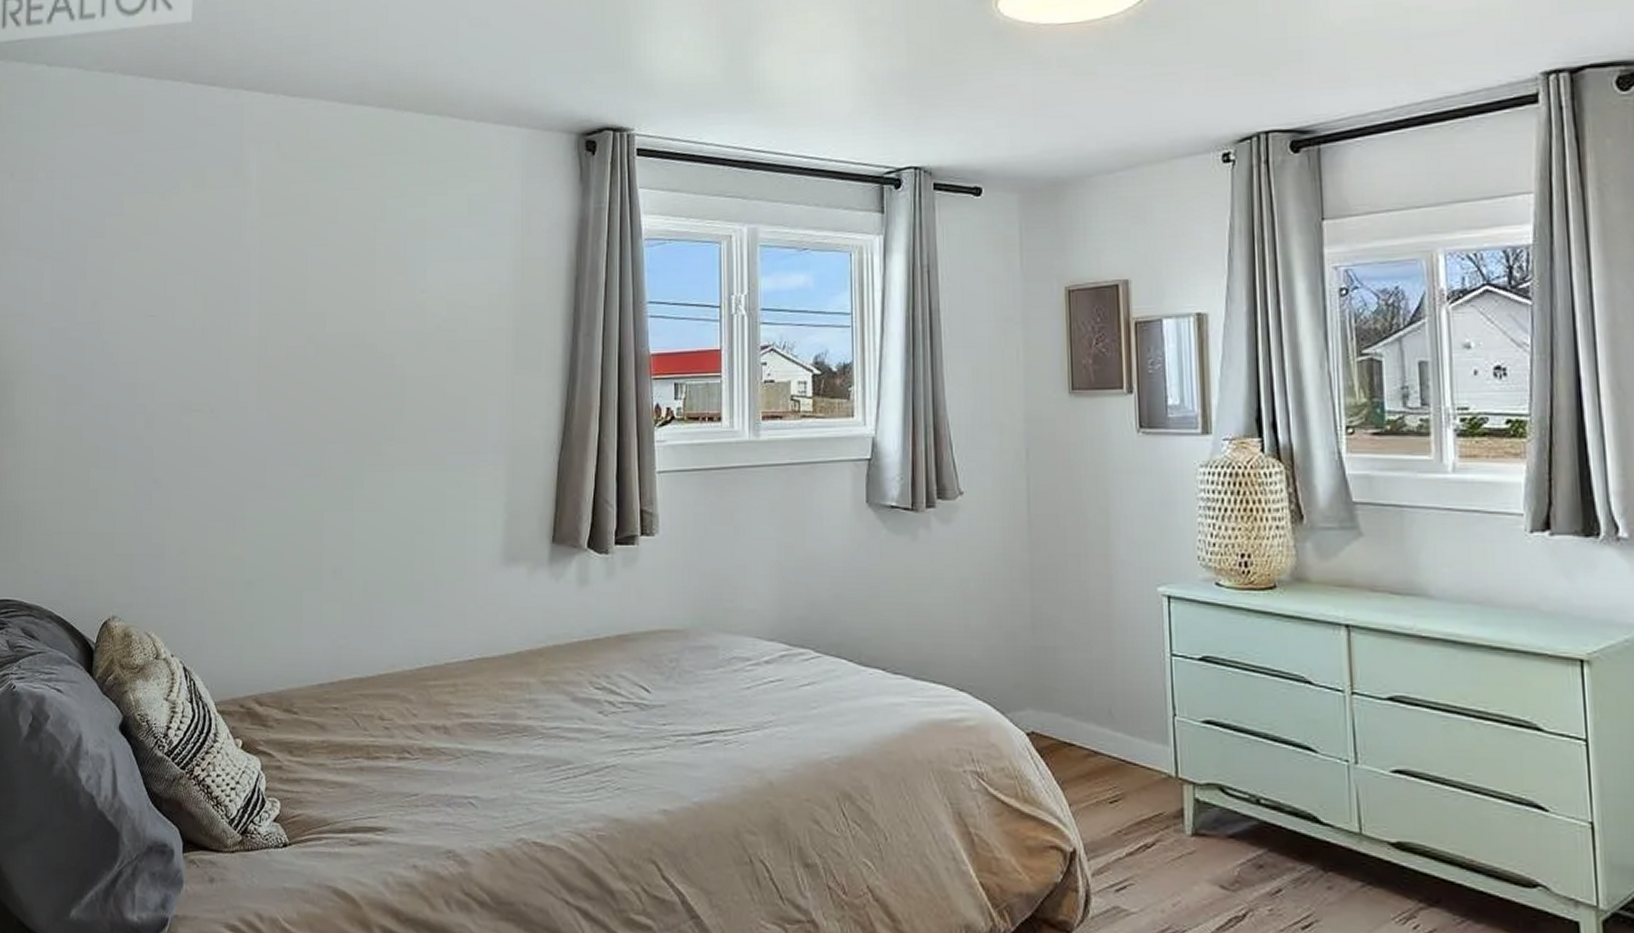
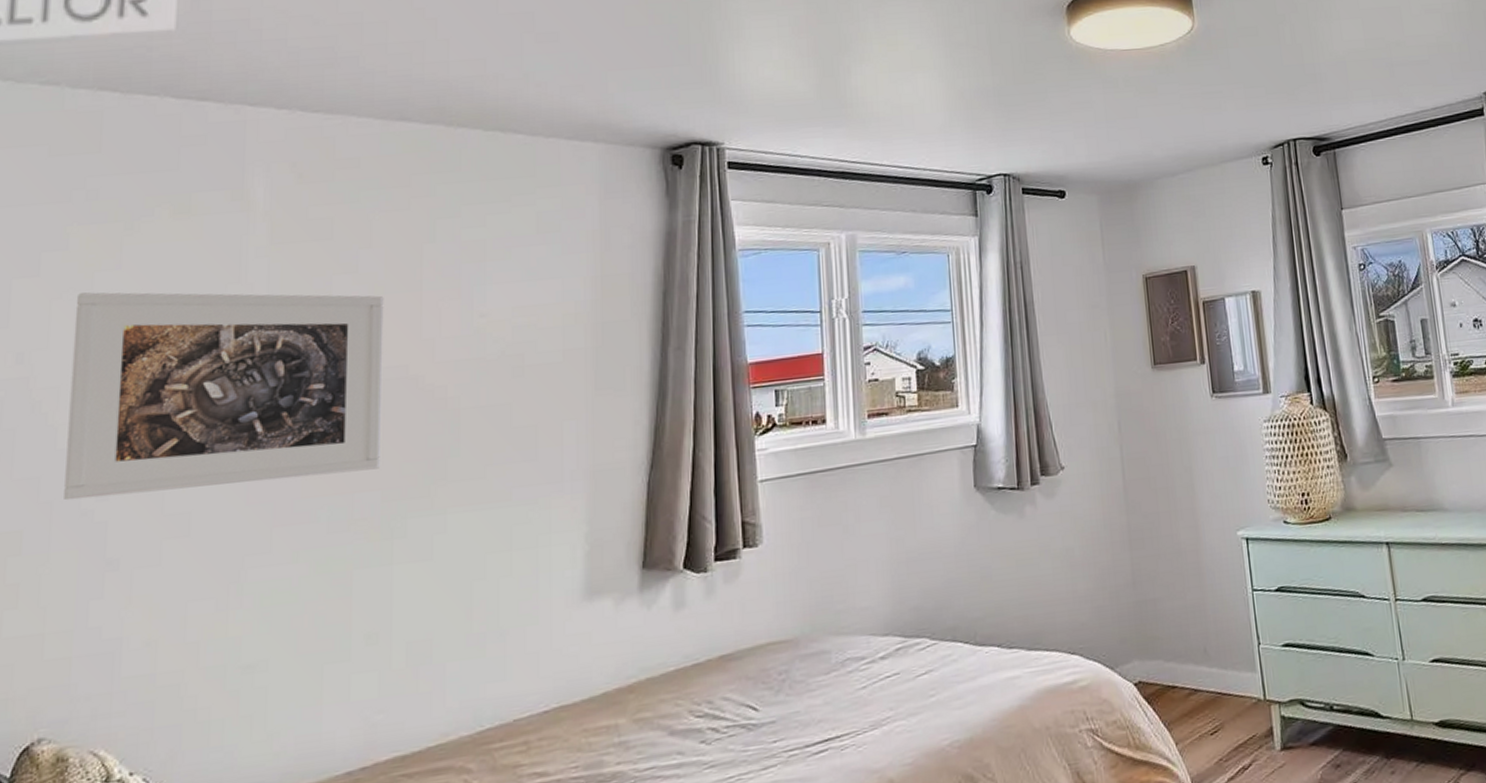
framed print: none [125,252,346,427] -> present [64,292,384,501]

